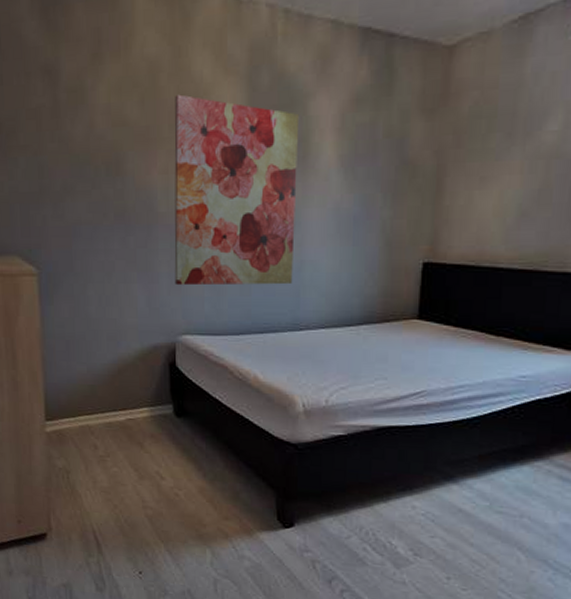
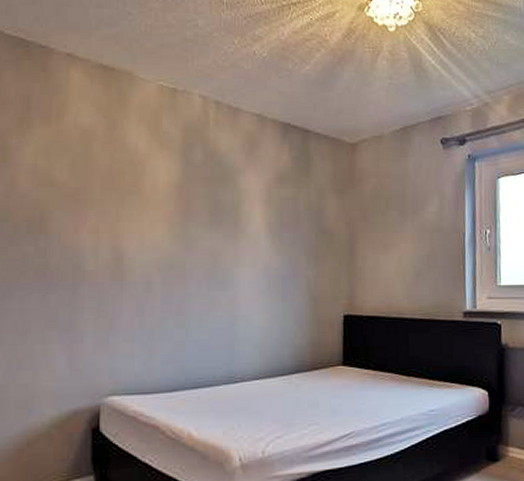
wall art: present [174,94,300,286] -> none [101,161,231,344]

